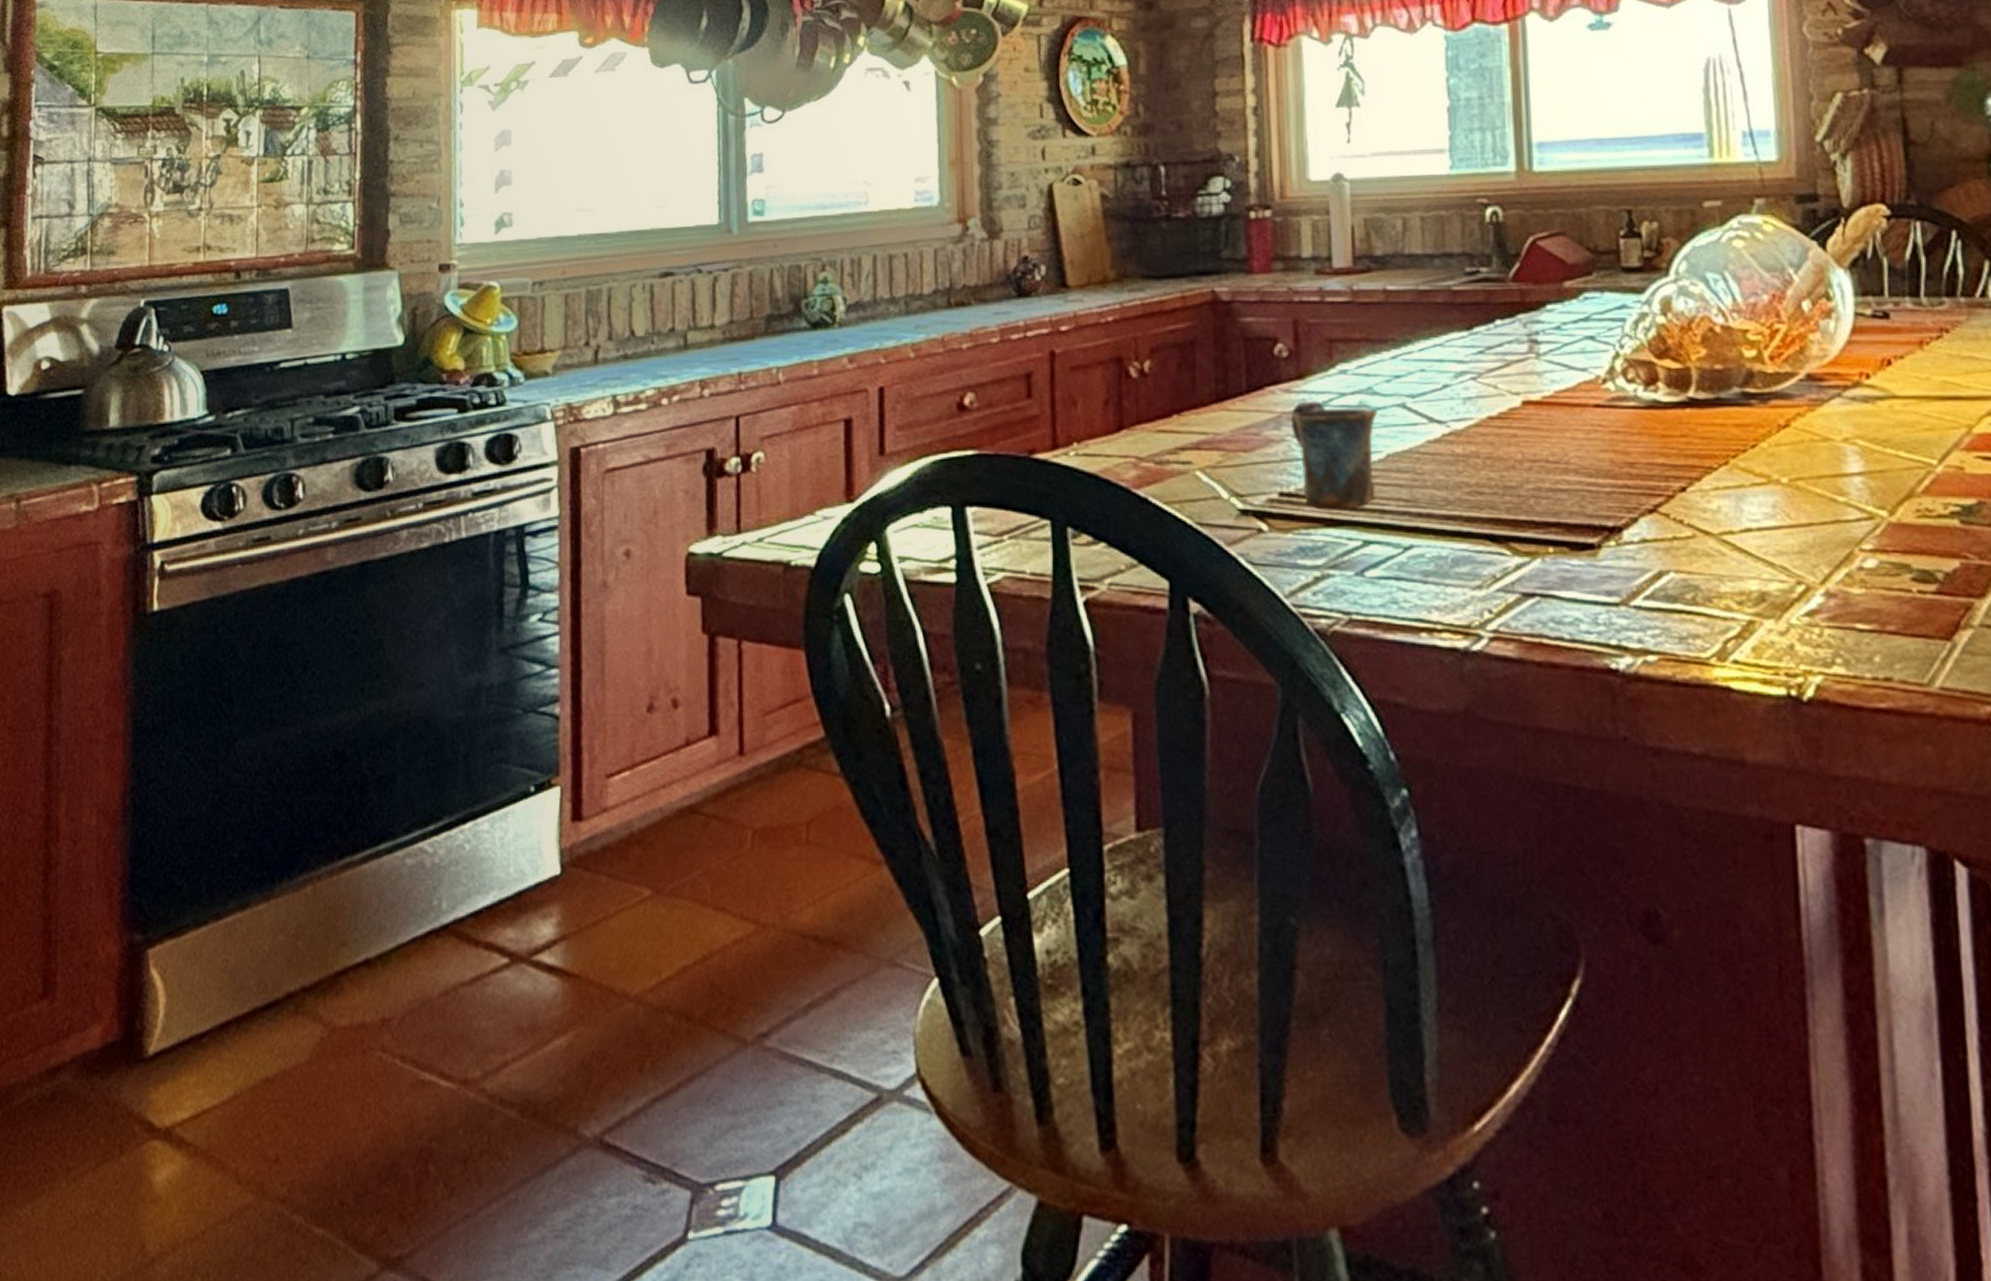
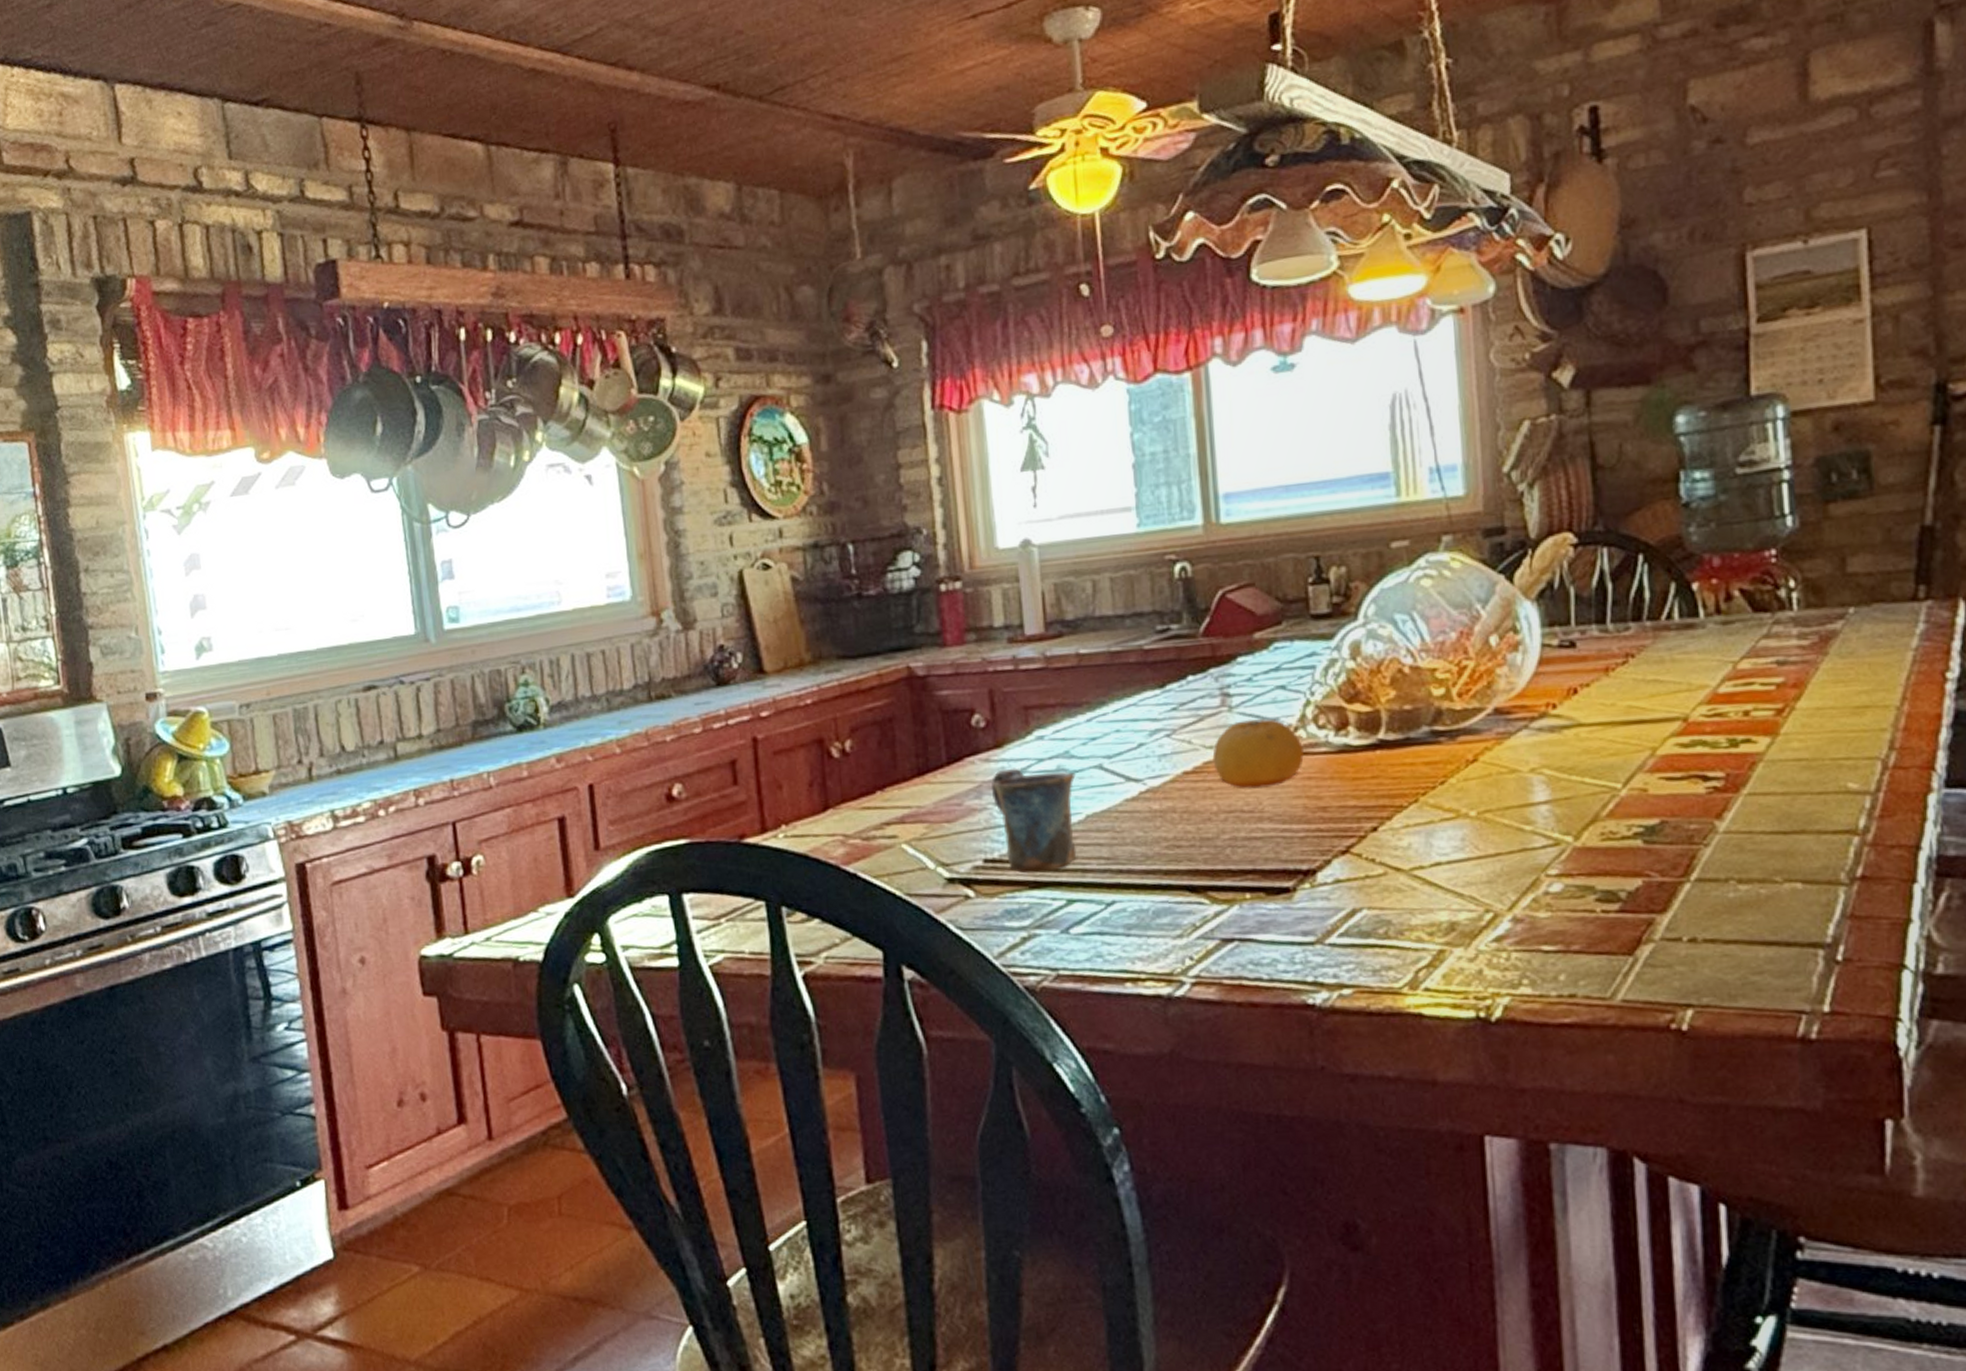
fruit: none [1518,367,1612,439] -> present [1212,719,1304,790]

